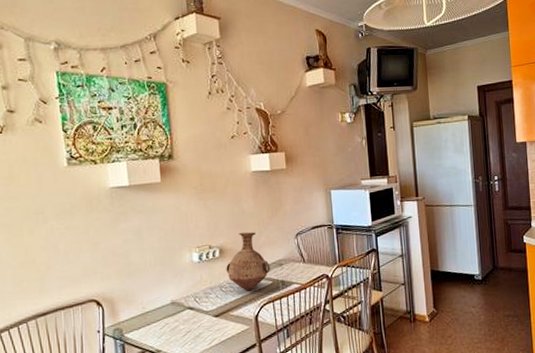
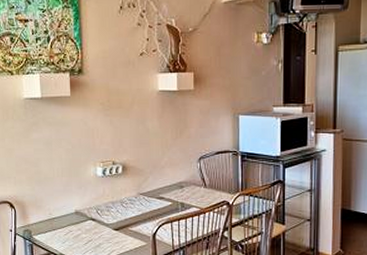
vase: present [226,231,270,291] -> none [128,151,171,209]

